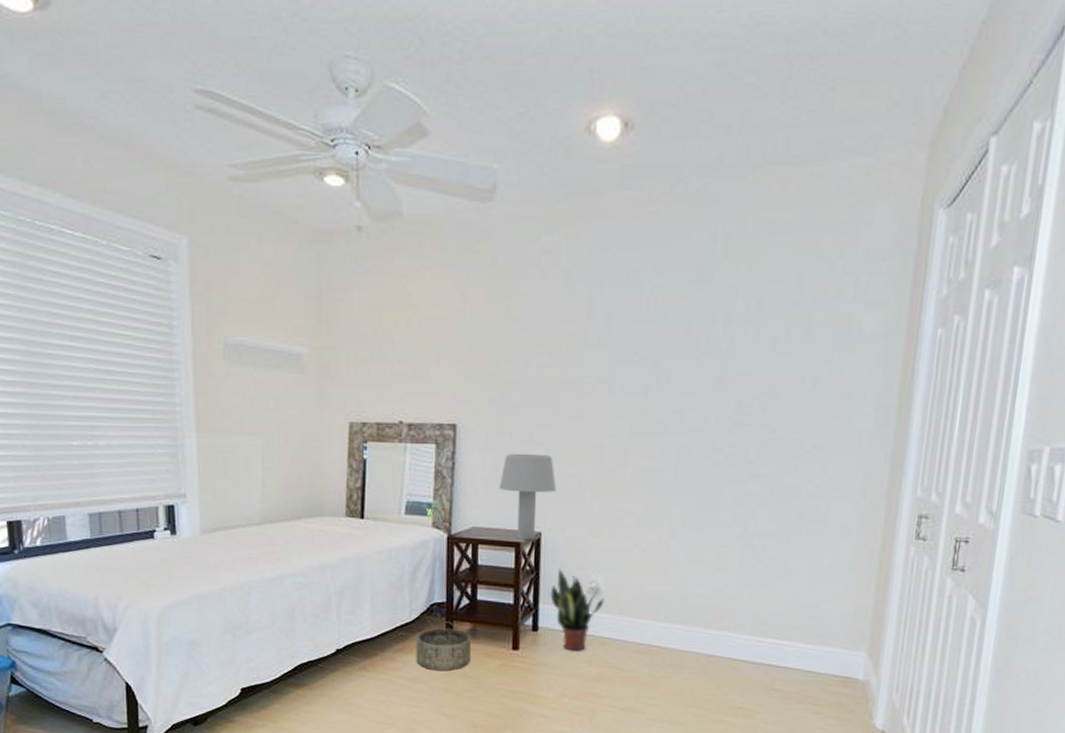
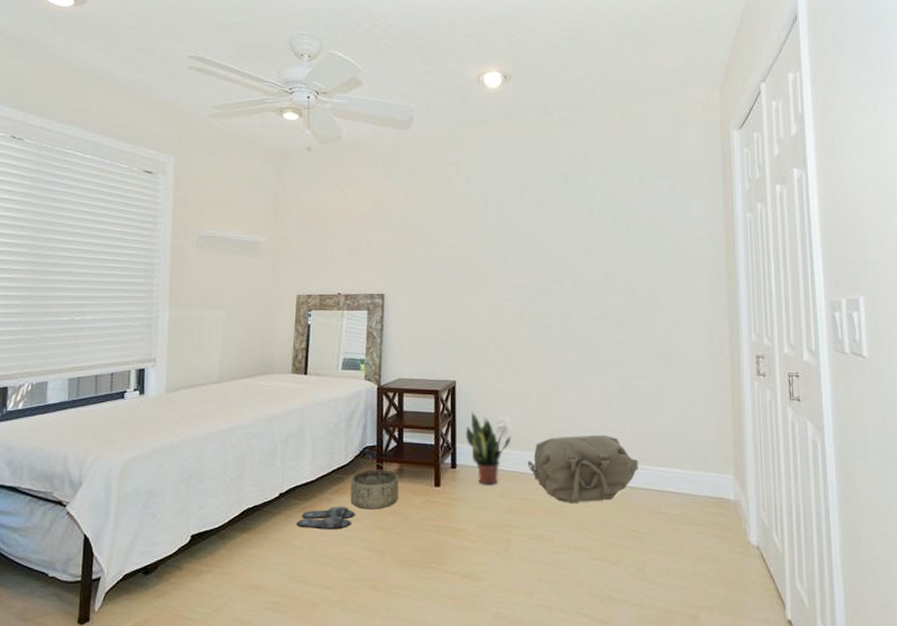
slippers: none [355,665,421,690] -> present [296,506,355,530]
table lamp: present [499,454,557,541] -> none [420,317,467,388]
duffel bag: none [621,600,754,675] -> present [527,434,638,503]

